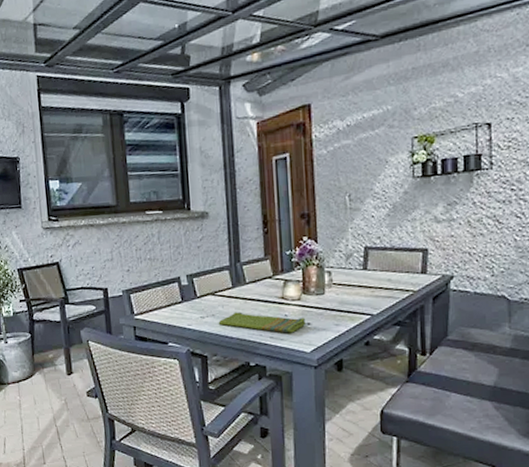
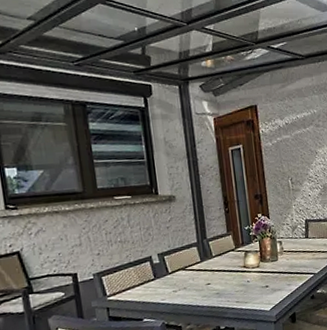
dish towel: present [218,312,306,333] -> none [190,282,265,297]

